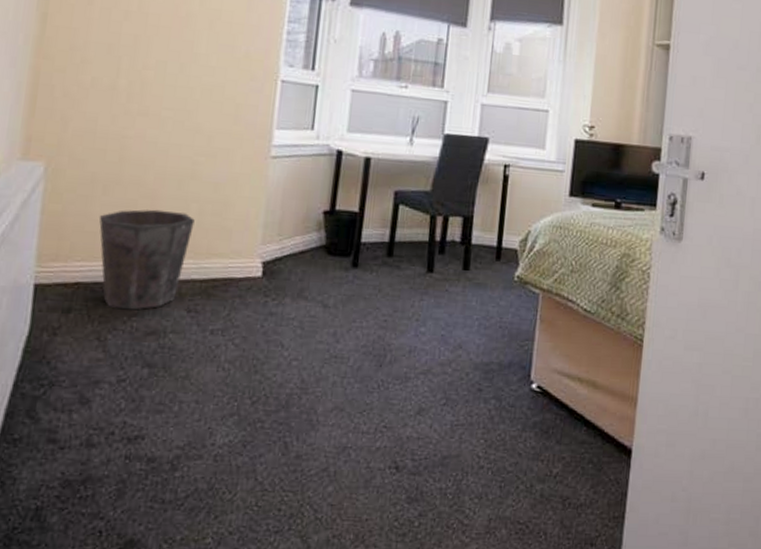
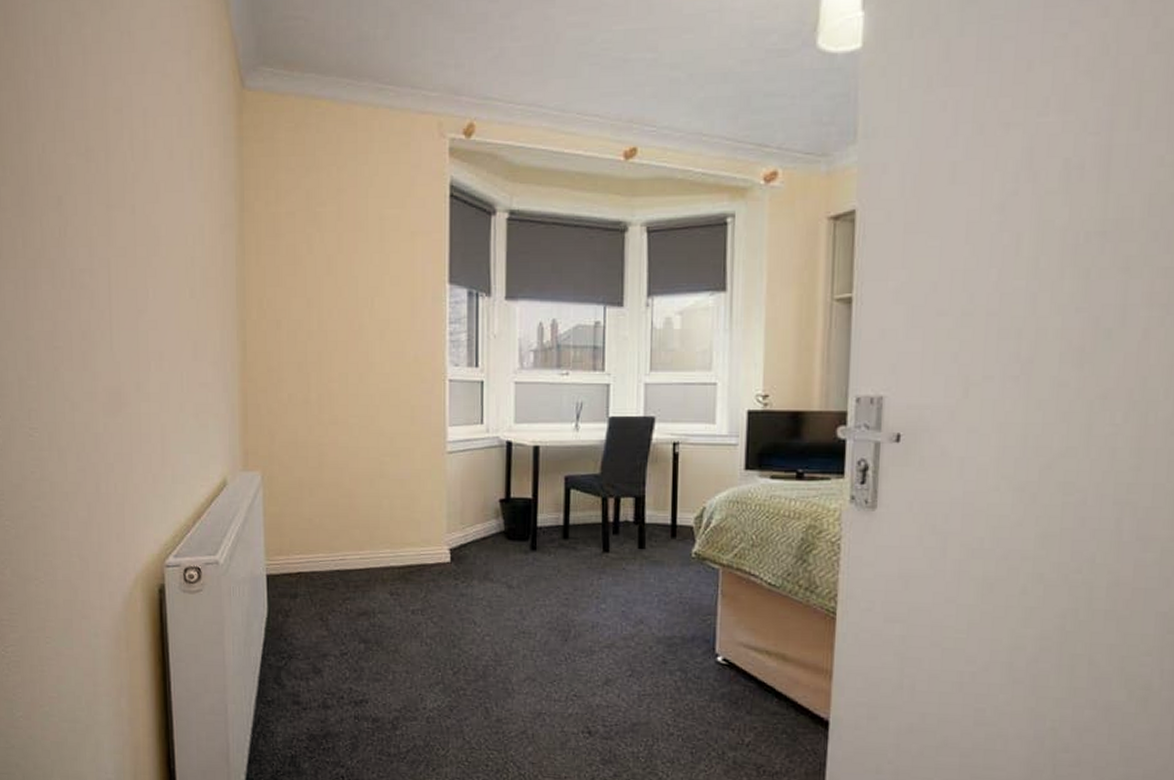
waste bin: present [99,209,195,310] -> none [309,506,387,595]

